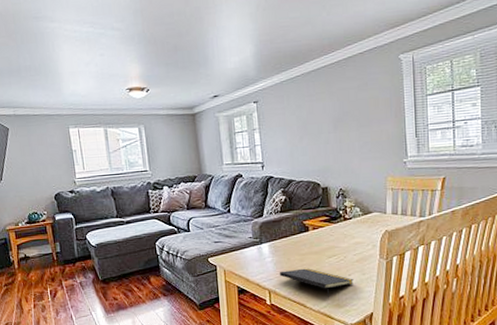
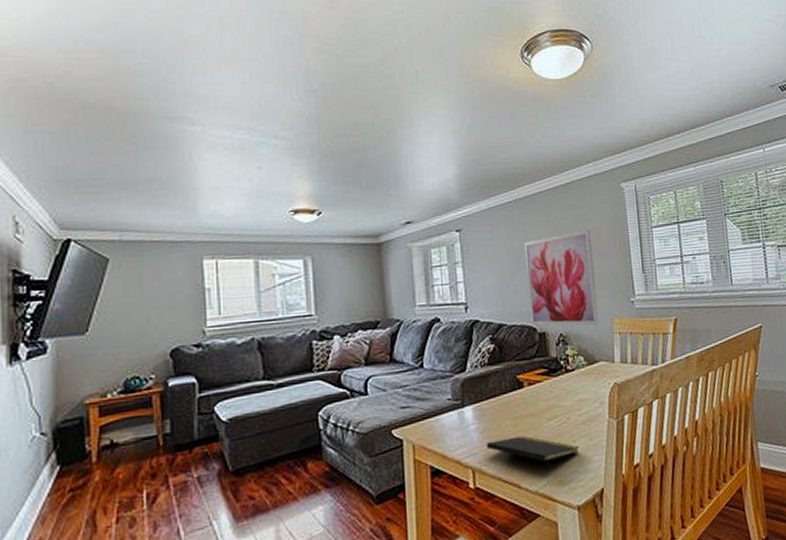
wall art: none [310,99,374,183] -> present [523,230,599,326]

